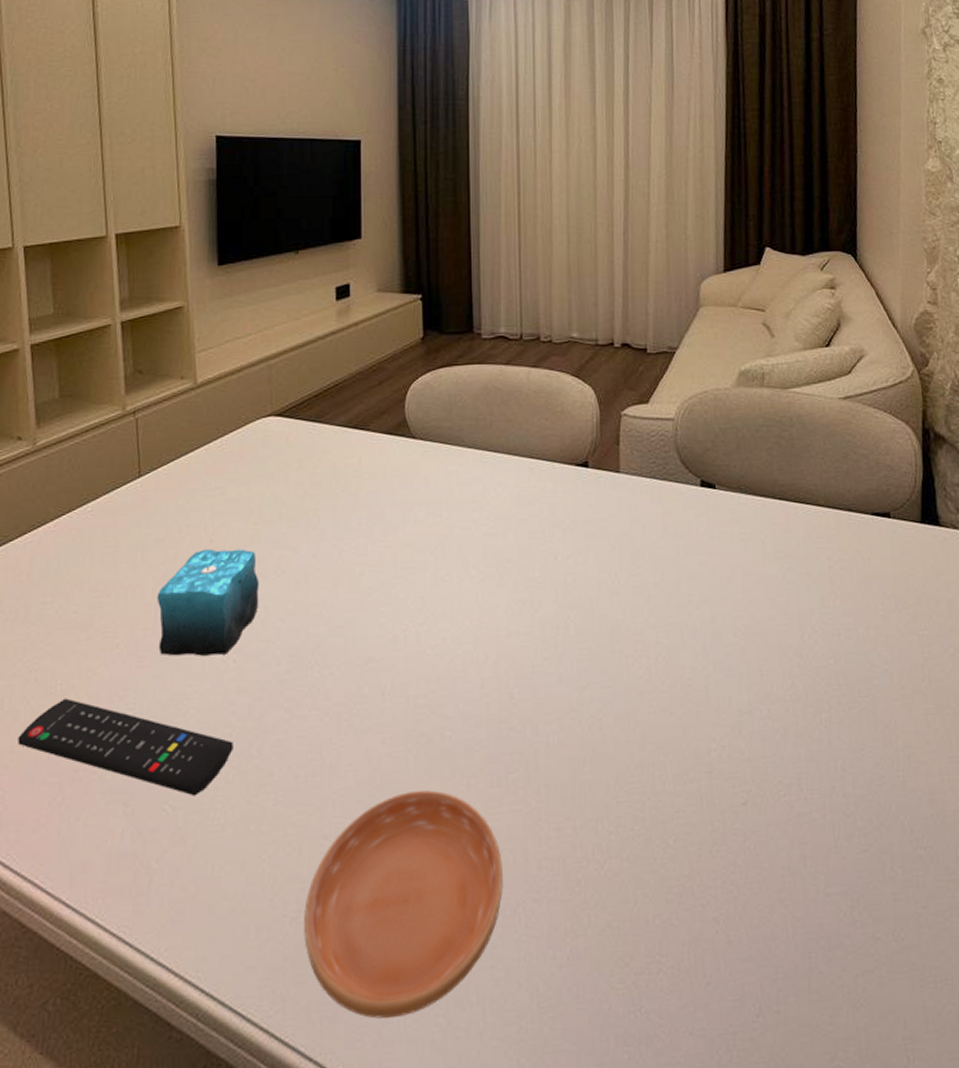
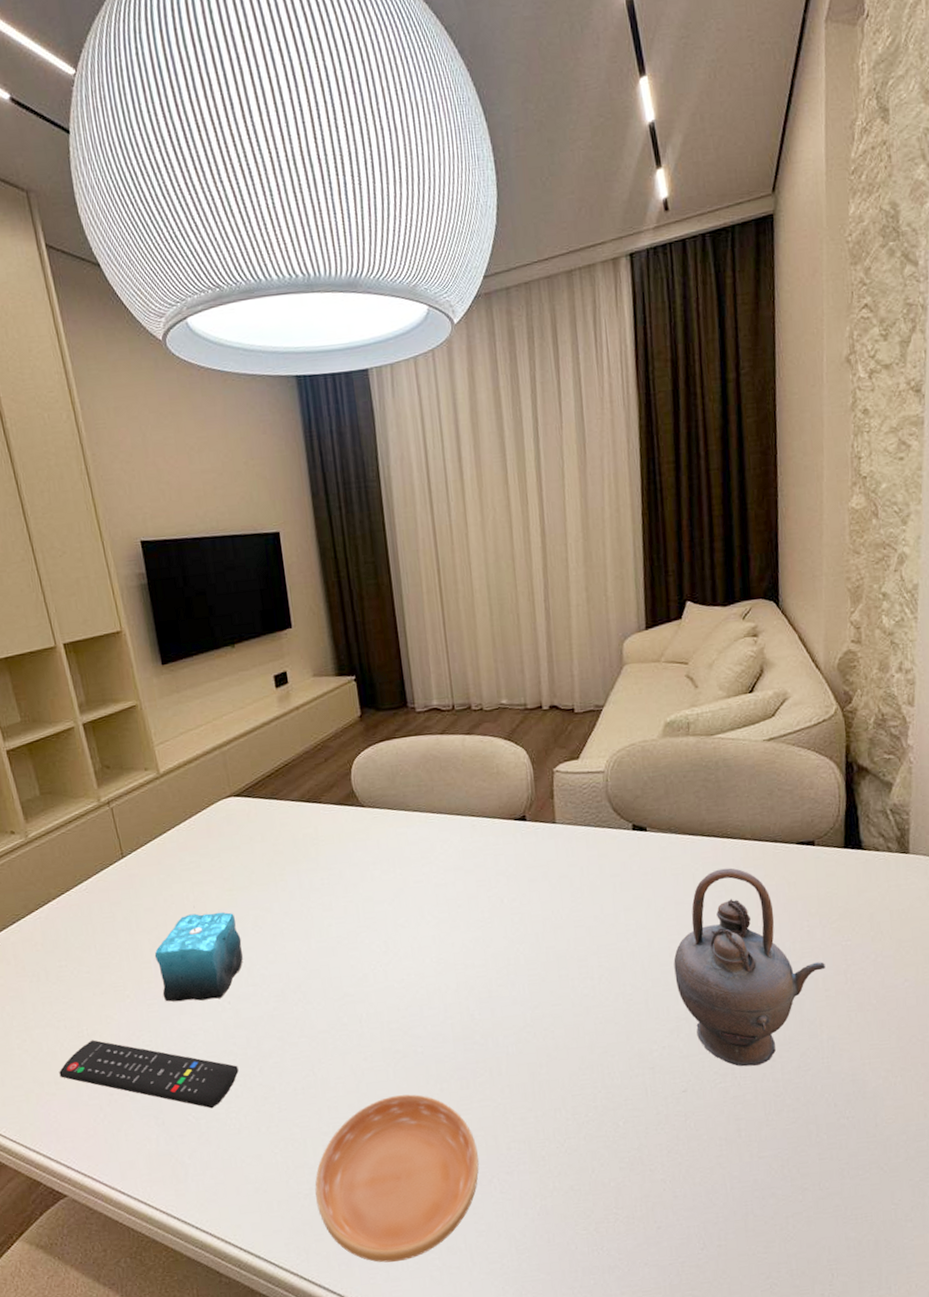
teapot: none [738,536,901,777] -> present [673,867,826,1067]

